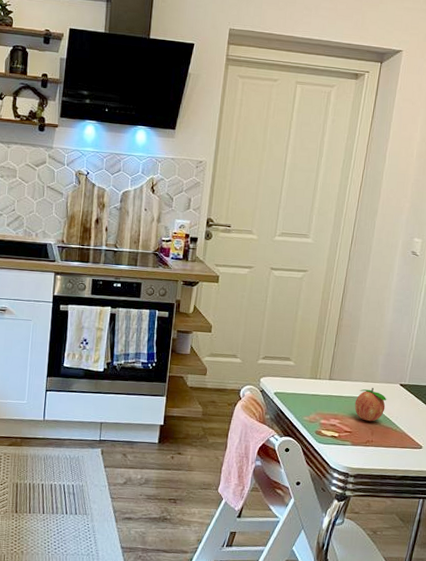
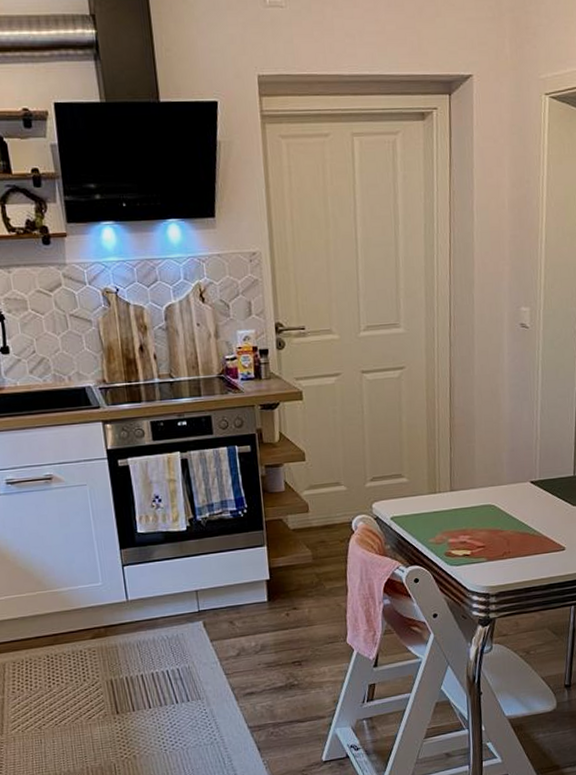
fruit: present [354,387,387,422] -> none [483,491,519,531]

